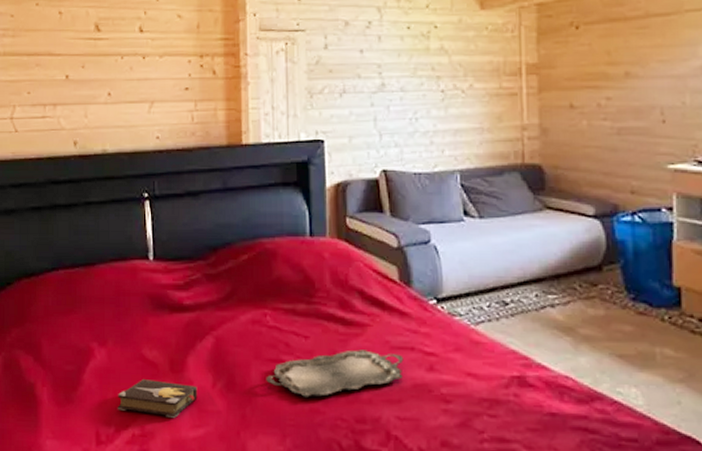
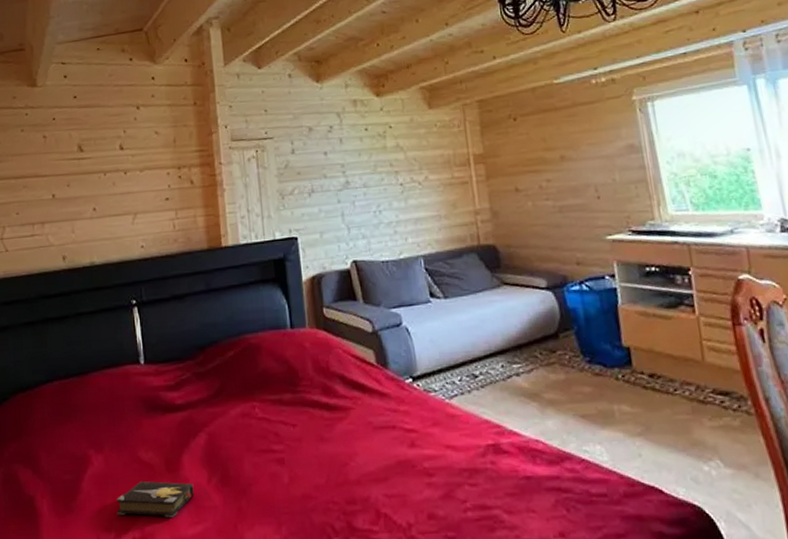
serving tray: present [266,349,404,397] -> none [258,432,387,484]

